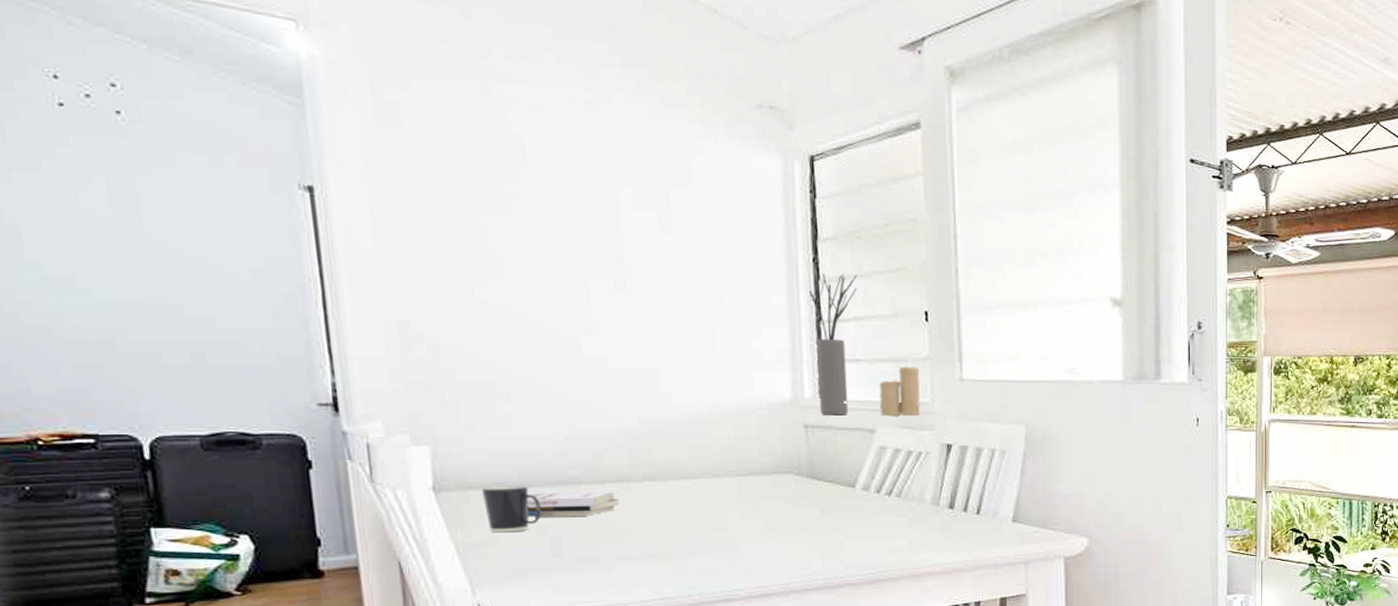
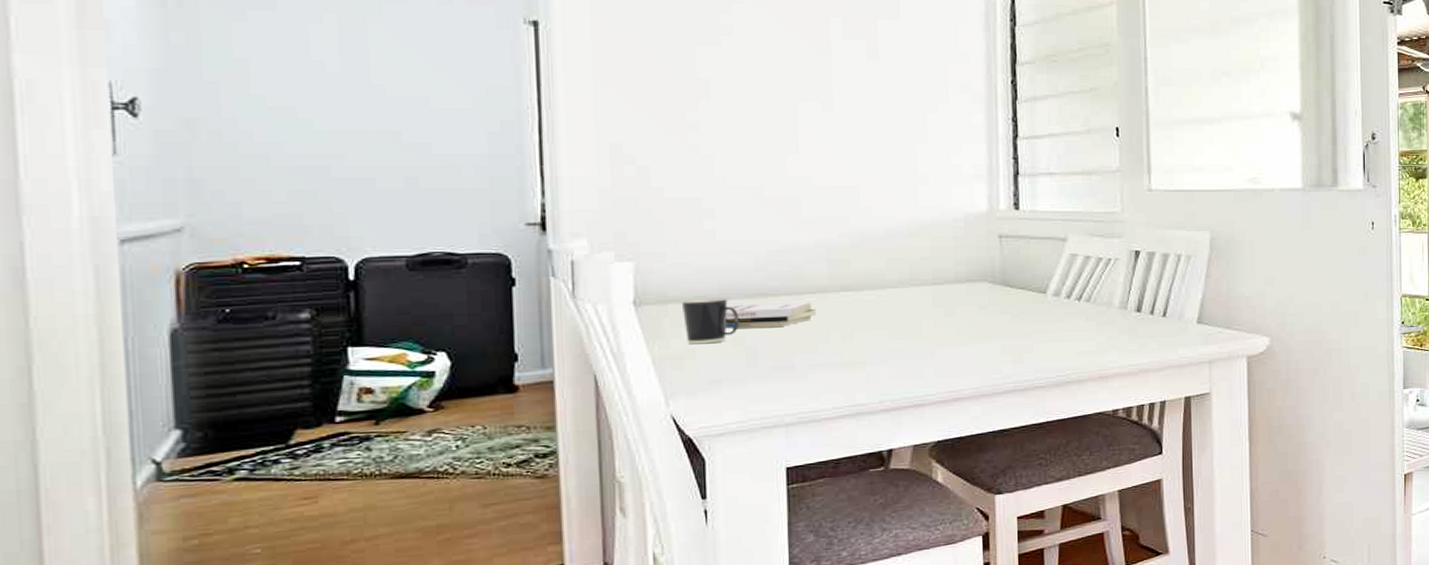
vase: present [809,274,857,416] -> none [1007,94,1053,226]
candle: present [879,360,920,417] -> none [1072,173,1111,226]

